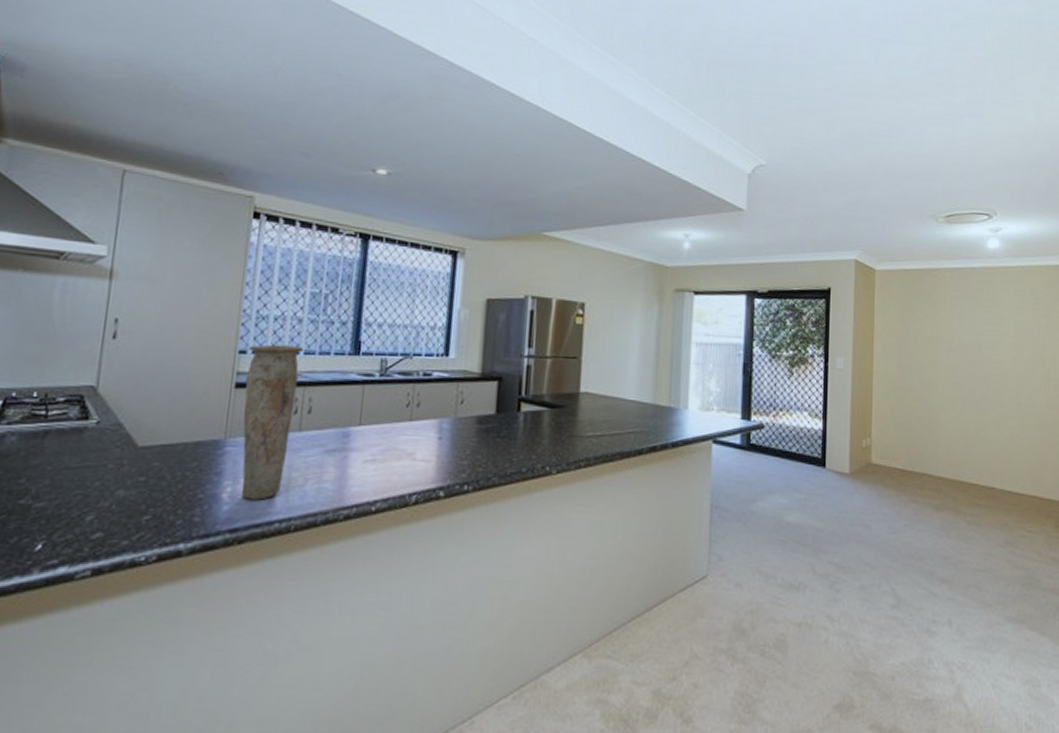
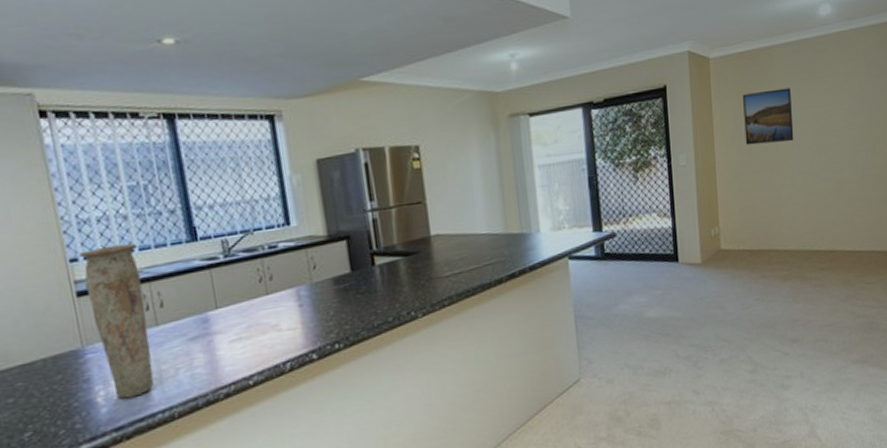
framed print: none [905,309,956,365] -> present [743,88,794,146]

